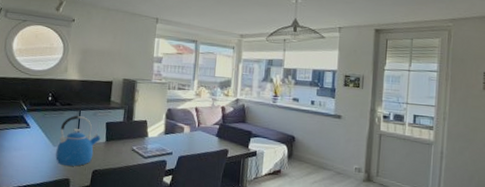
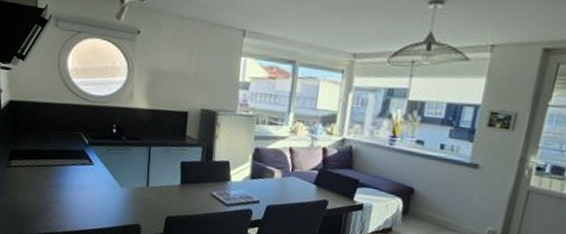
kettle: present [55,115,101,167] -> none [124,151,175,211]

